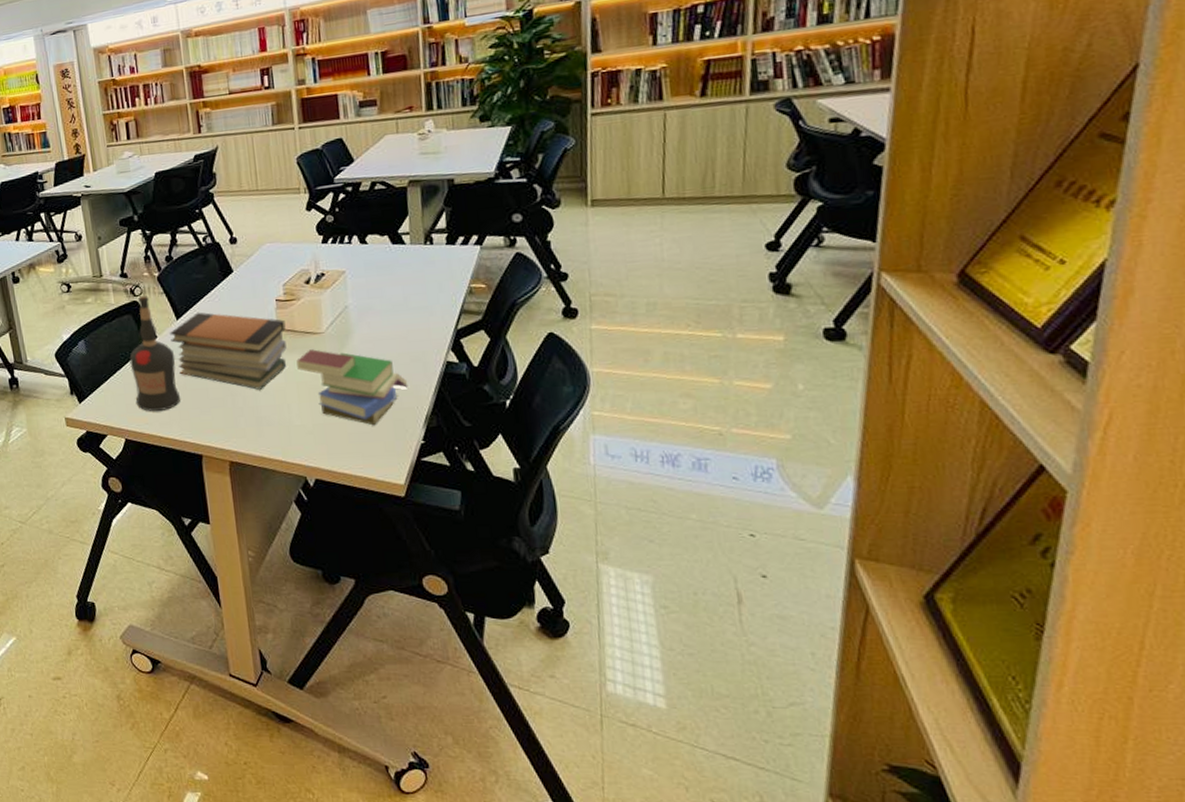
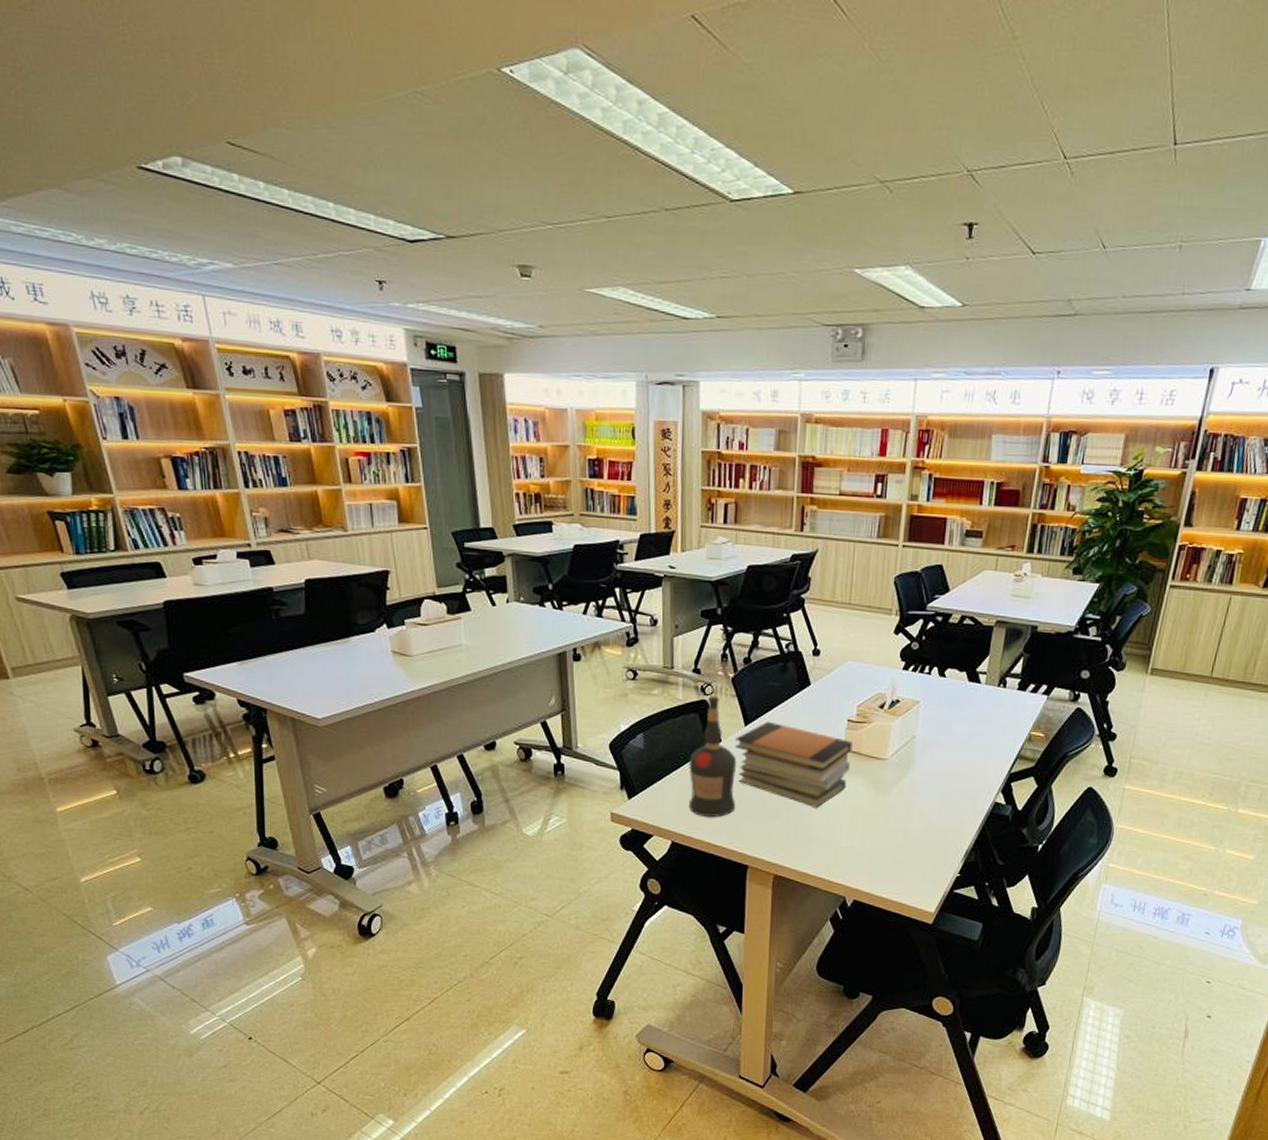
book: present [296,349,409,426] -> none [856,774,956,855]

